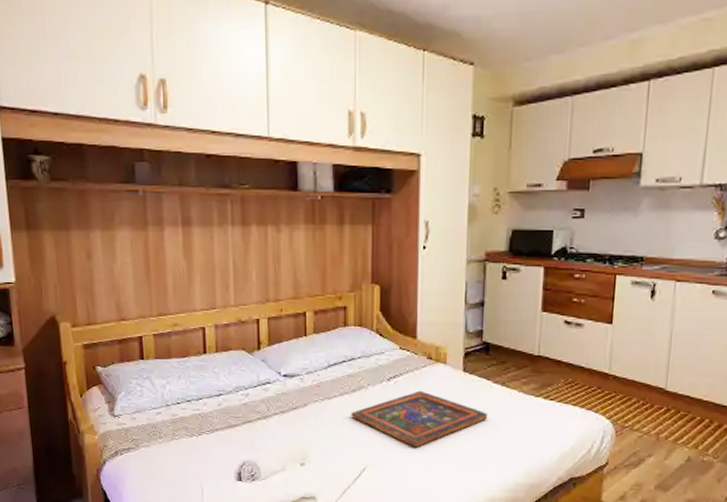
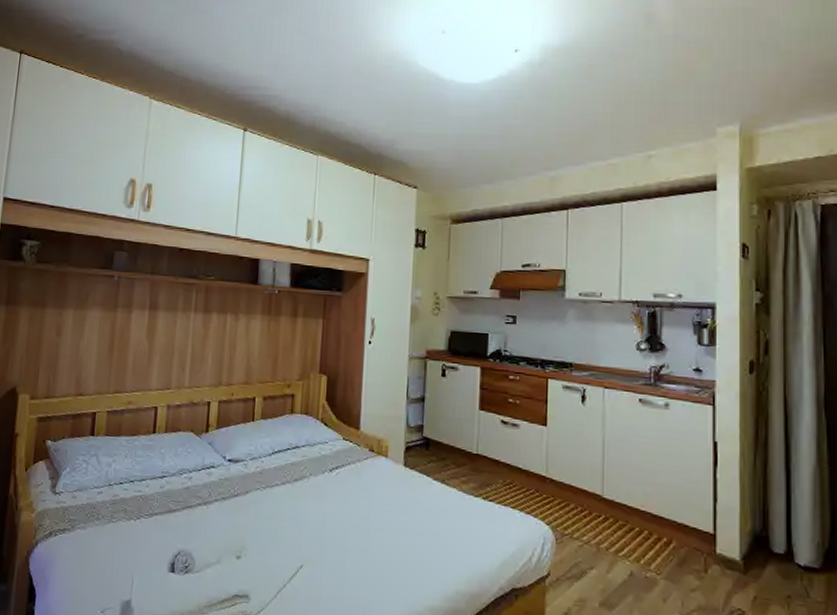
painted panel: present [351,390,488,448] -> none [291,483,428,545]

